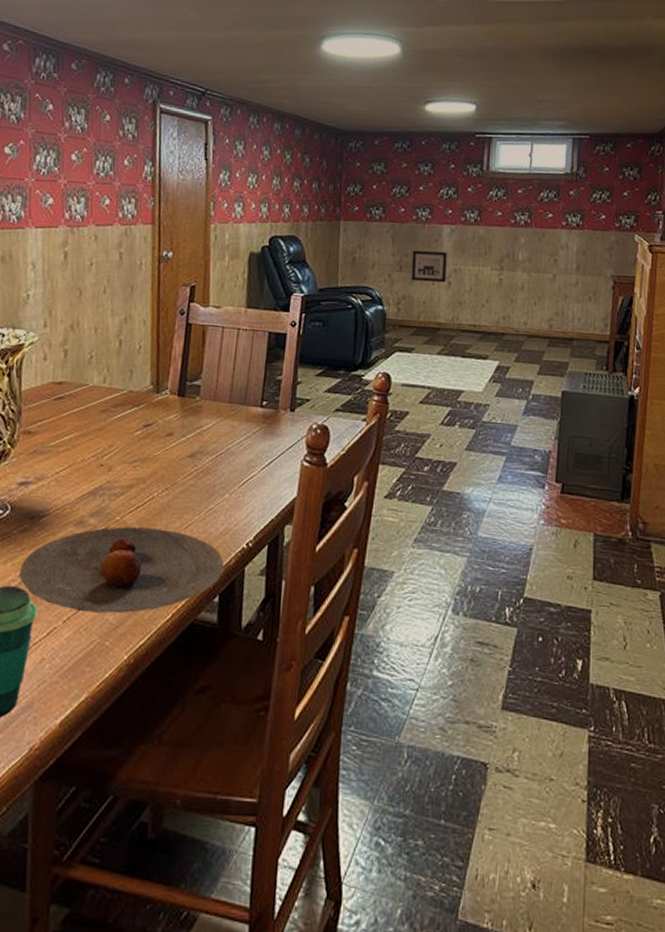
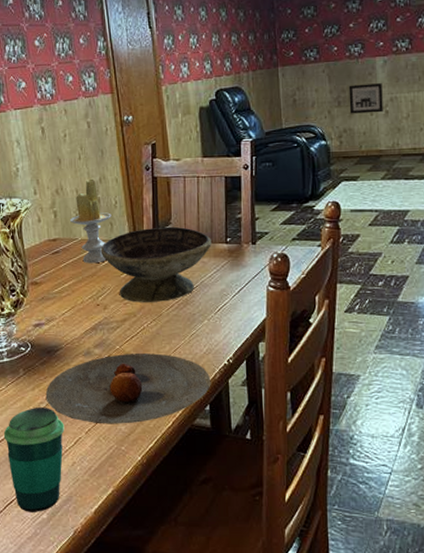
candle: none [81,317,133,416] -> present [69,178,112,264]
decorative bowl: none [113,381,245,468] -> present [100,226,212,302]

